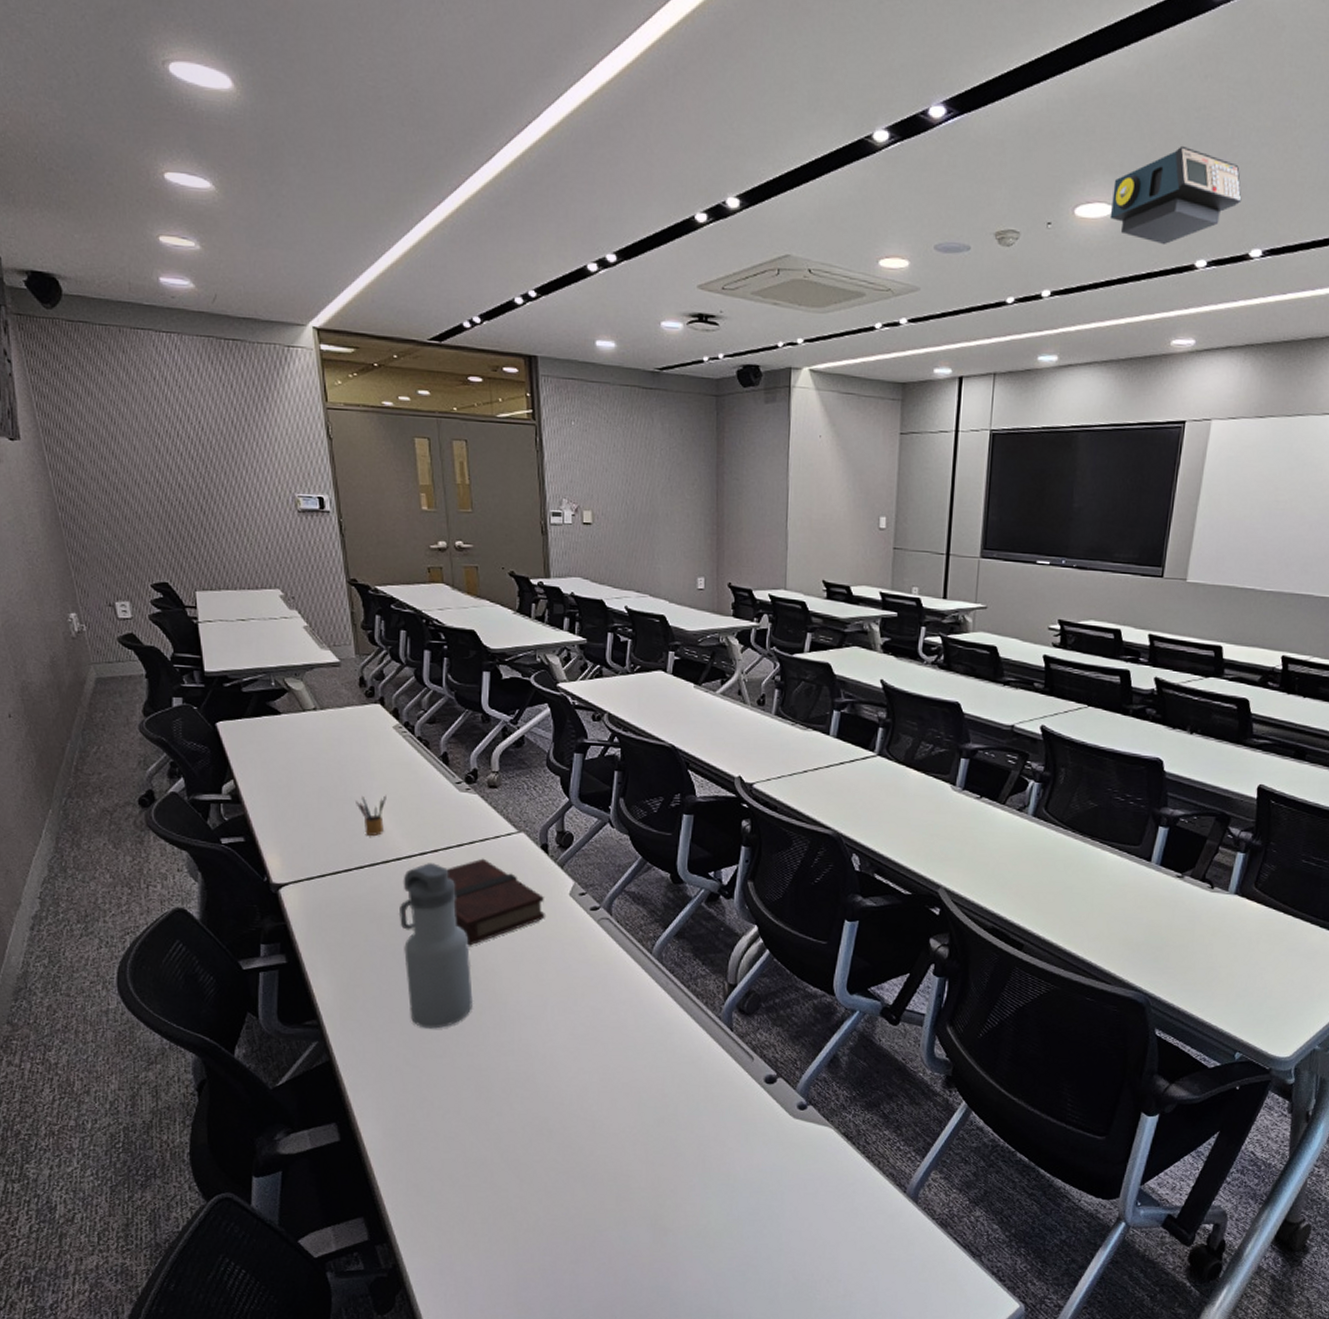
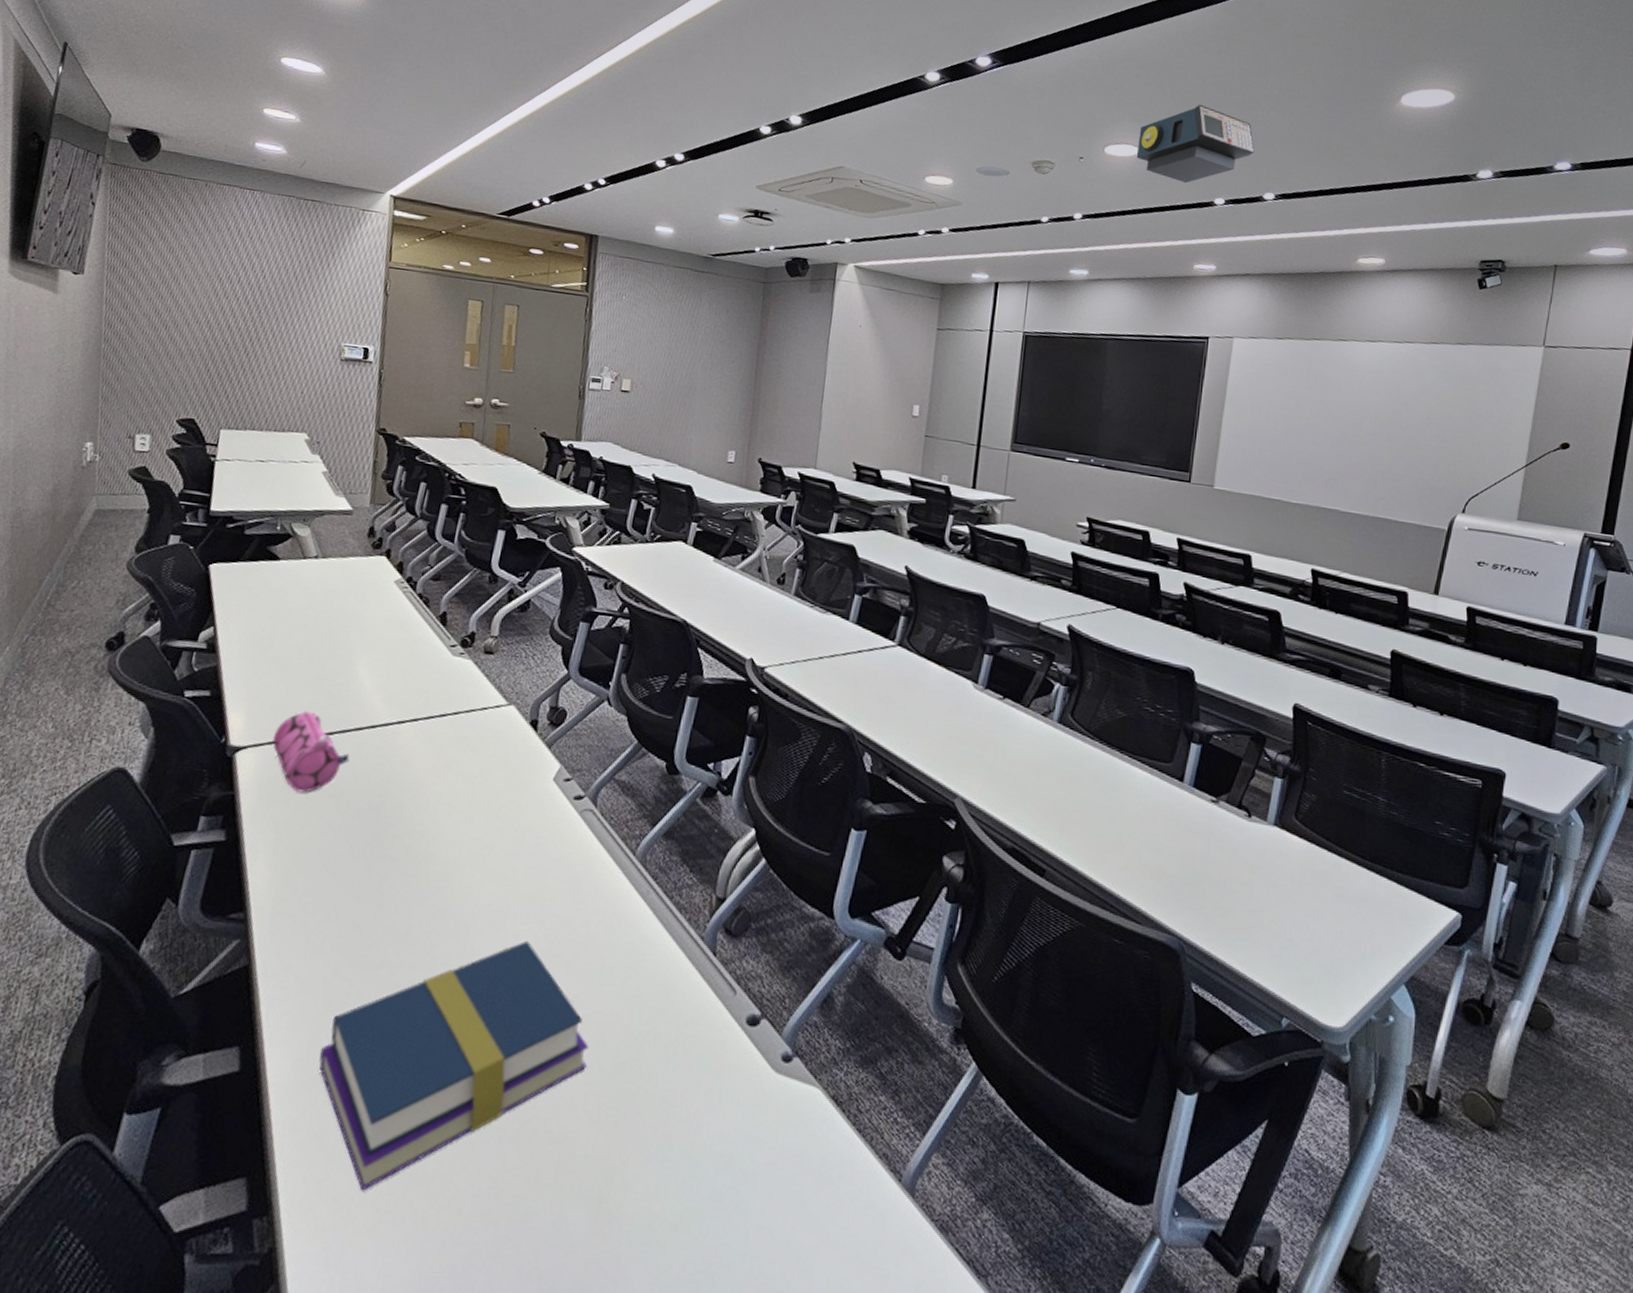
pencil case: none [309,849,382,920] -> present [271,711,350,793]
pencil box: present [356,795,387,836] -> none [339,653,374,699]
water bottle: present [400,863,474,1029] -> none [352,733,434,932]
book: none [405,1027,632,1222] -> present [319,940,590,1192]
book: present [448,858,545,946] -> none [421,731,525,833]

